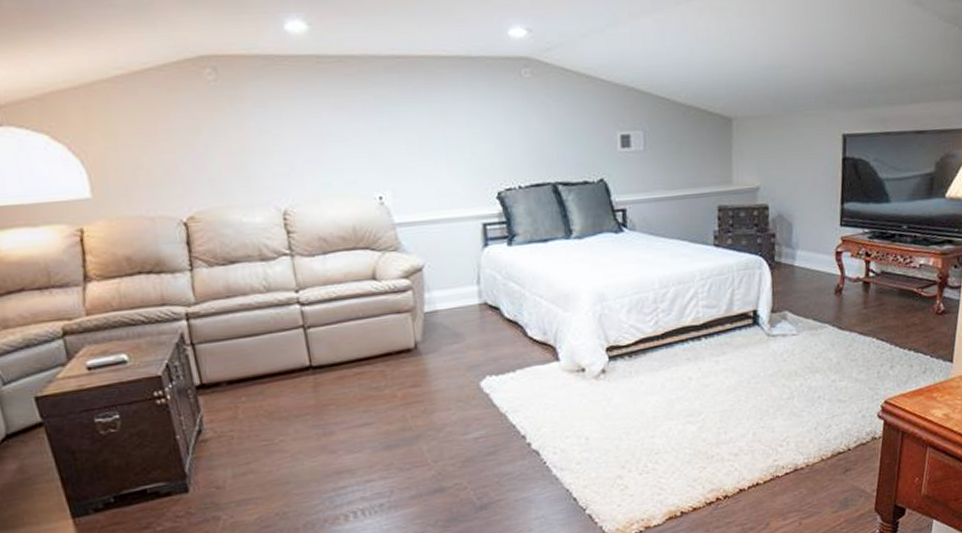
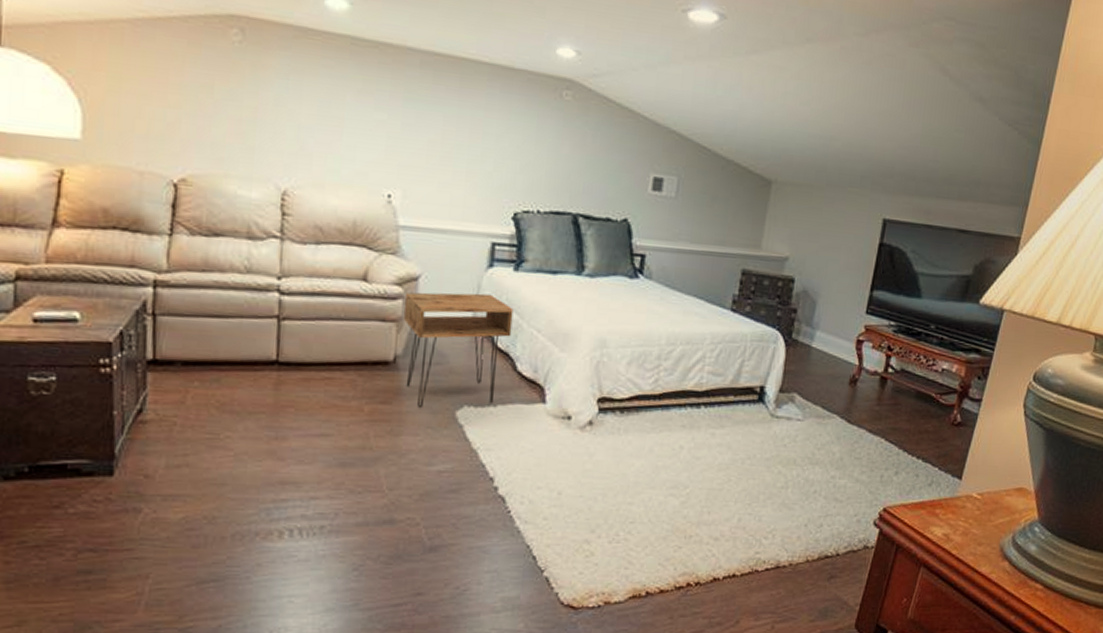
nightstand: none [413,271,517,386] -> present [404,292,514,409]

